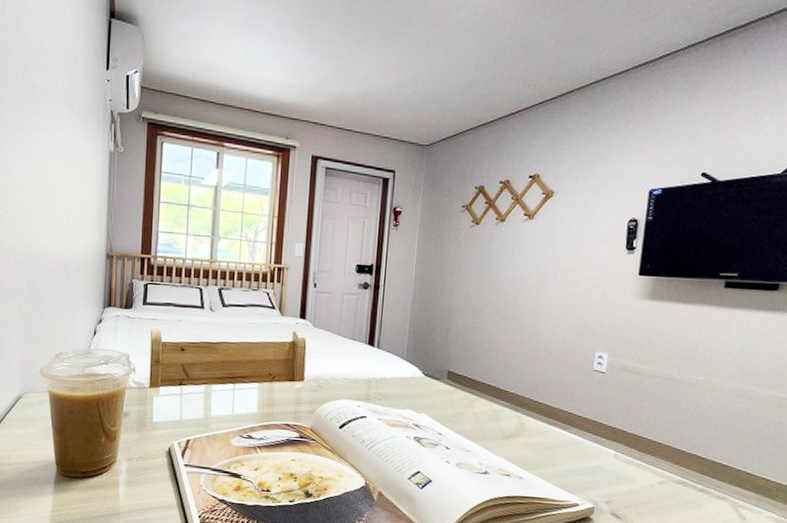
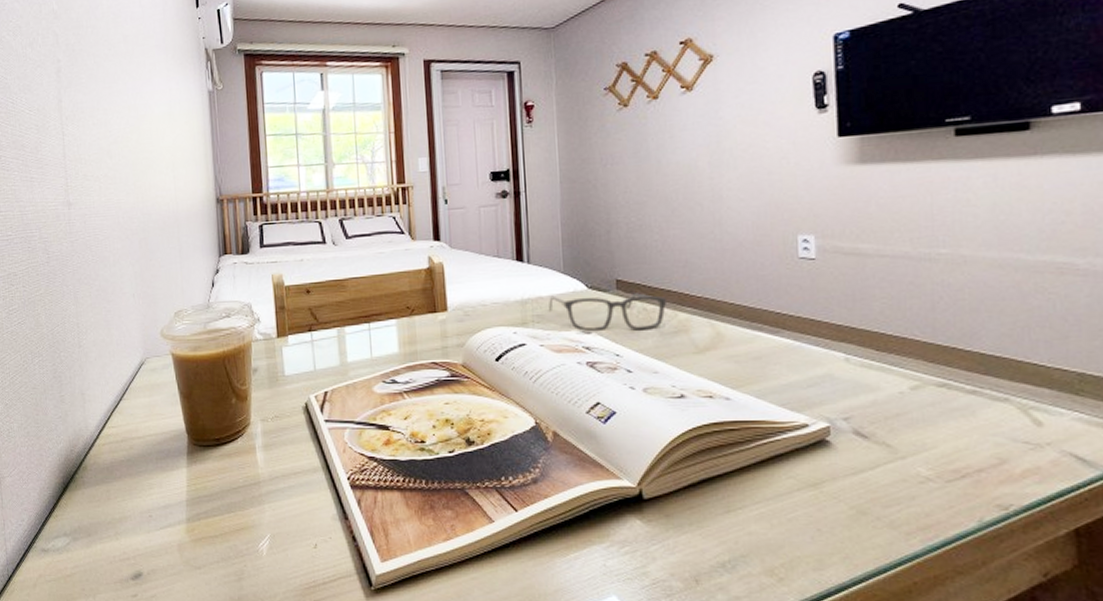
eyeglasses: none [388,378,487,416] -> present [548,293,668,332]

